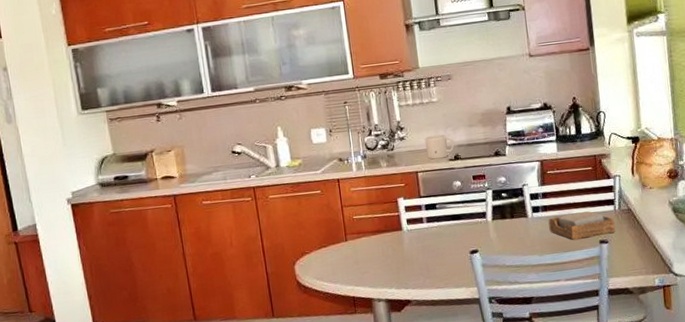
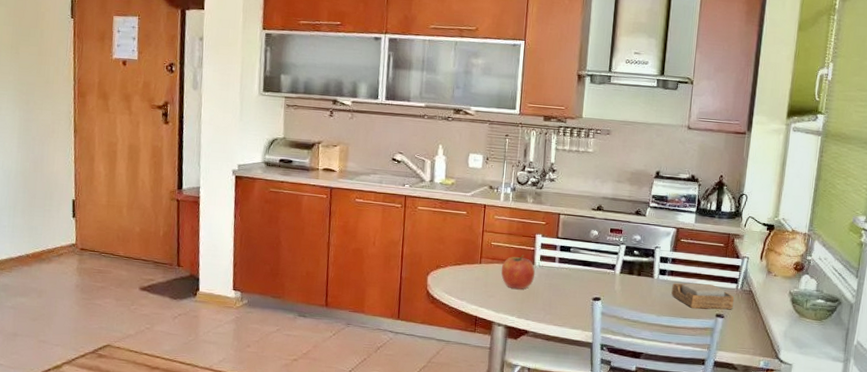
fruit: none [368,222,406,260] -> present [501,254,535,289]
mug: present [424,134,455,160] -> none [572,182,601,207]

